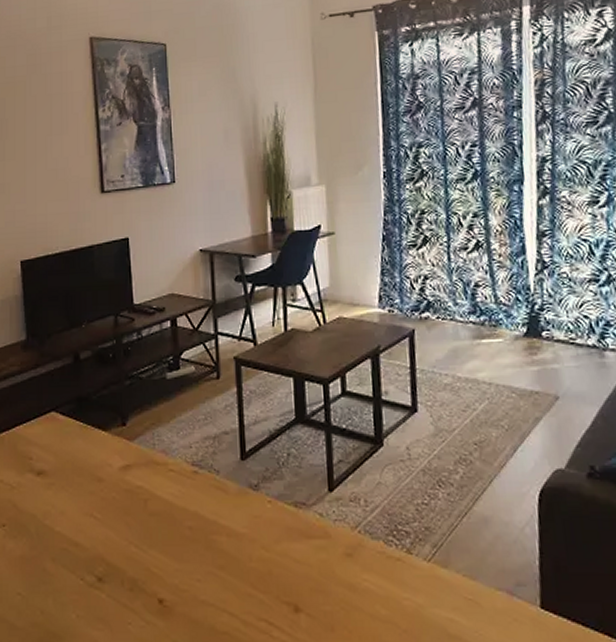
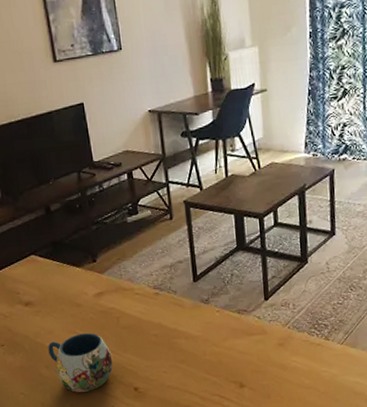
mug: none [57,518,135,599] -> present [48,333,113,392]

